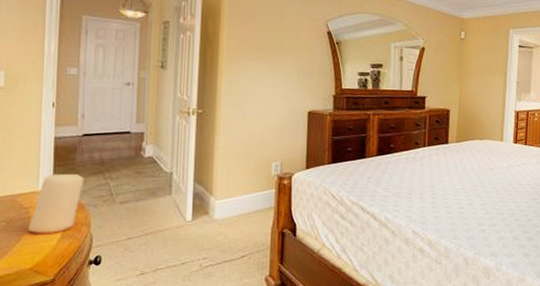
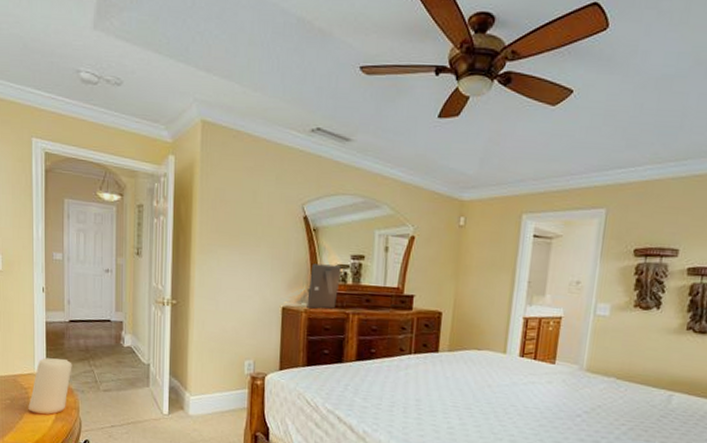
picture frame: none [331,72,362,112] -> present [307,263,341,310]

